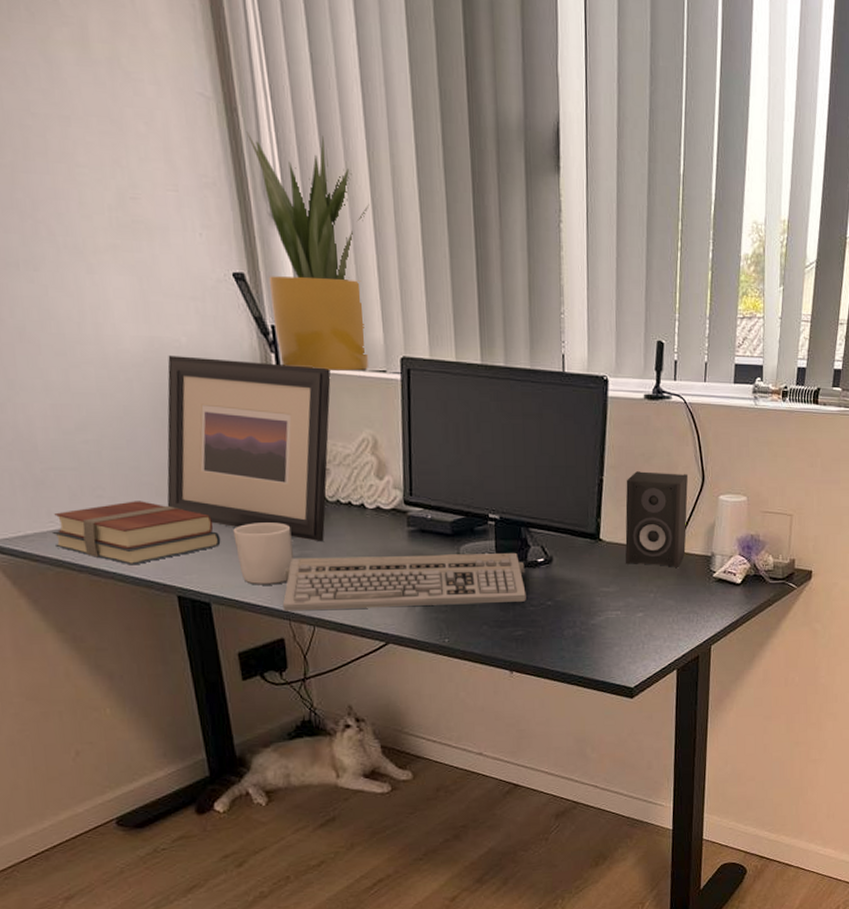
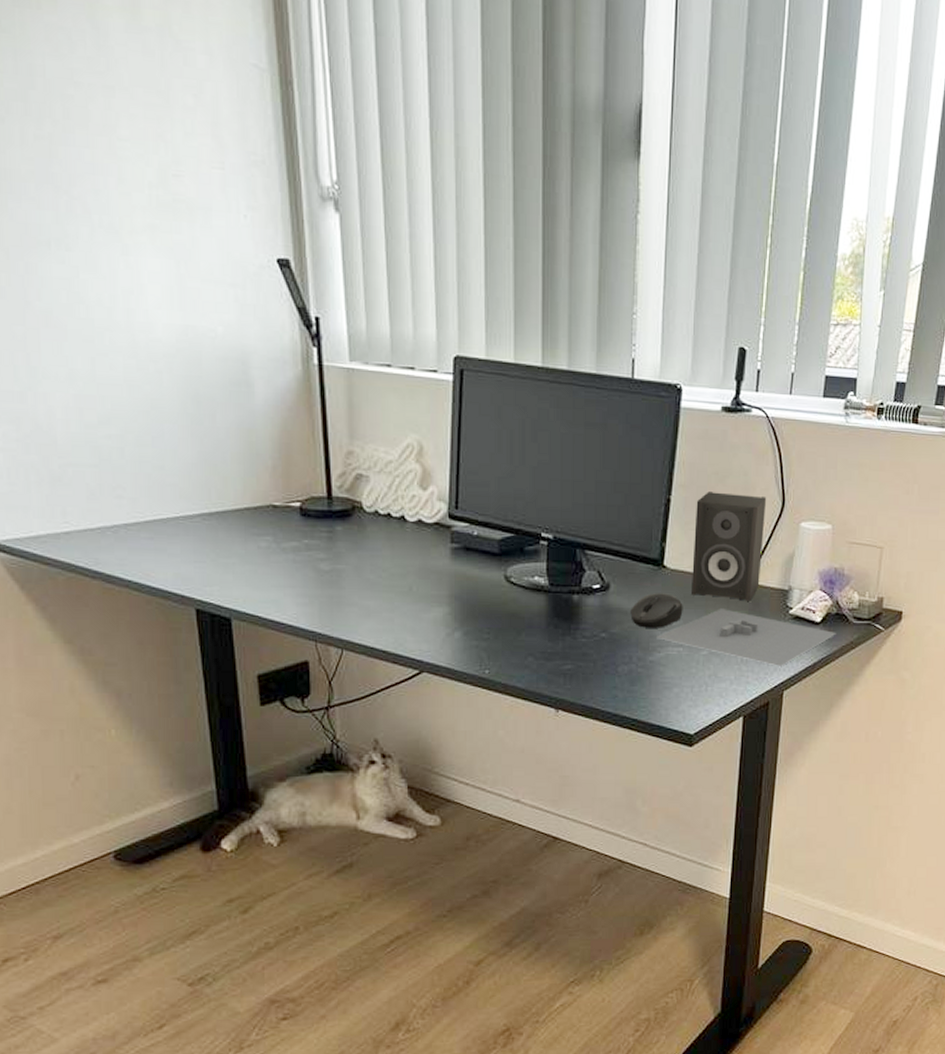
books: present [51,501,221,565] -> none [65,503,246,574]
picture frame: present [167,355,331,542] -> none [191,346,376,557]
mug: present [233,522,293,585] -> none [260,532,324,602]
planter: present [246,131,370,372] -> none [301,106,429,370]
computer keyboard: present [282,552,526,612] -> none [309,572,578,633]
computer mouse: none [572,563,619,595] -> present [630,593,683,628]
mousepad: none [597,575,755,624] -> present [656,609,837,666]

